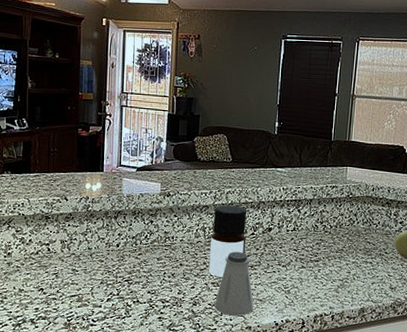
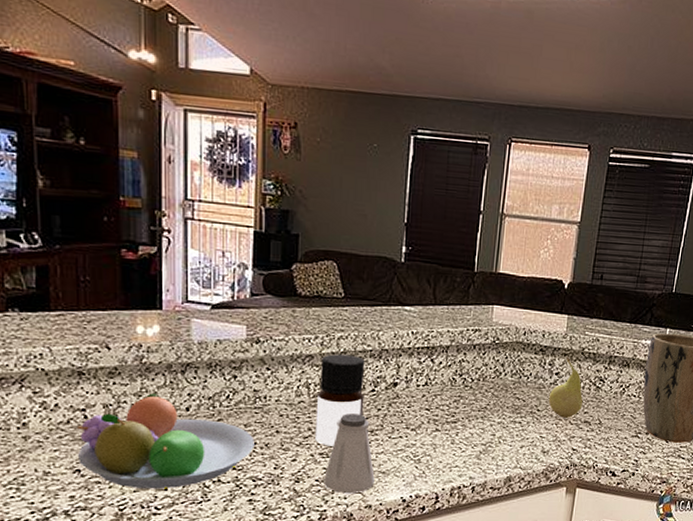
fruit bowl: none [41,233,164,306] -> present [77,394,255,489]

